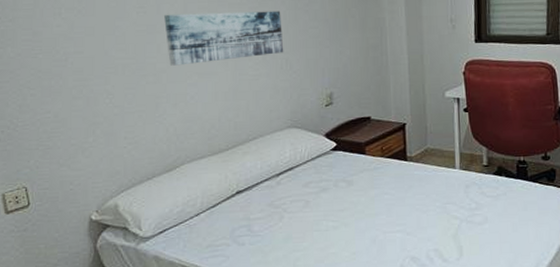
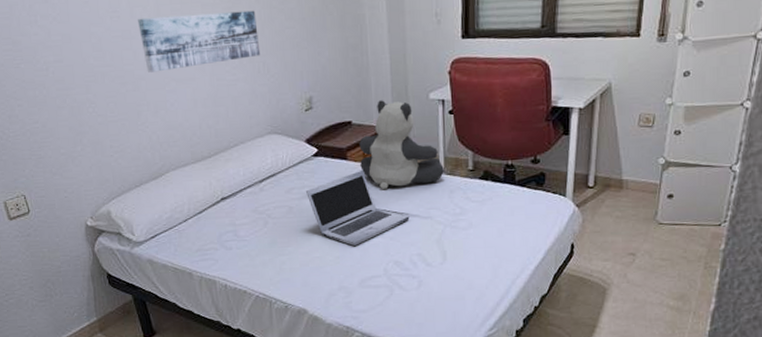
laptop: none [324,165,426,241] -> present [306,171,410,246]
teddy bear: none [377,97,461,185] -> present [359,100,445,190]

